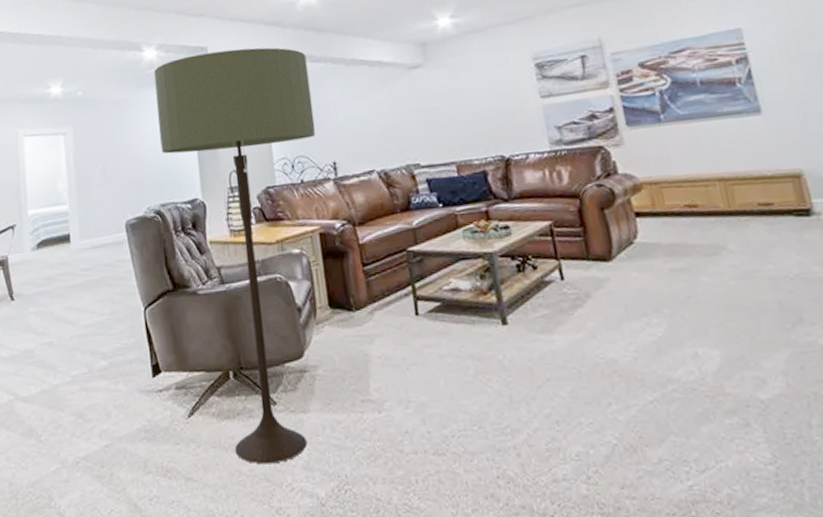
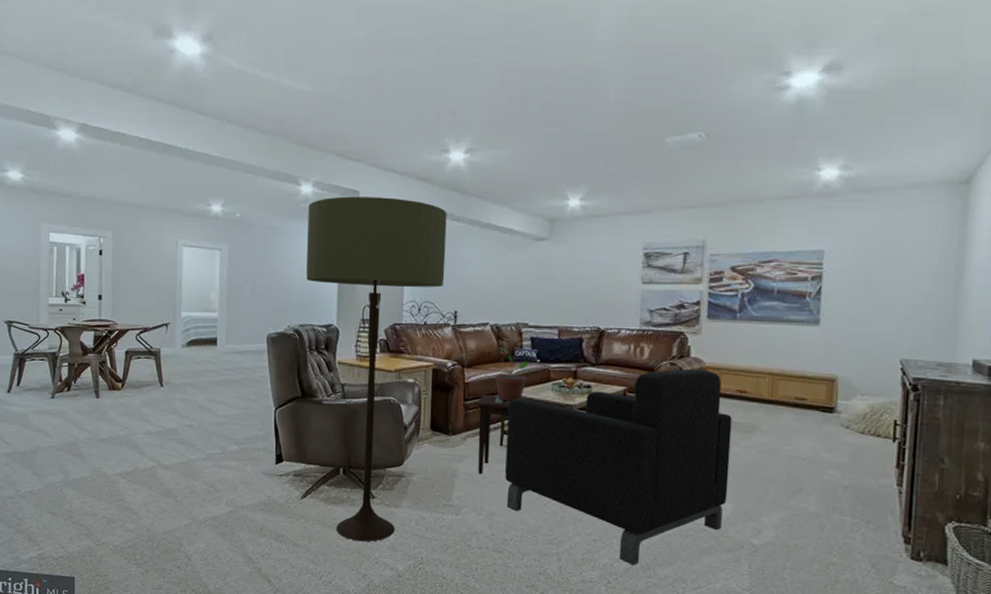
side table: none [375,252,445,355] -> present [474,395,534,474]
potted plant: none [392,195,433,260] -> present [495,347,531,402]
armchair: none [415,186,714,450] -> present [505,368,732,566]

